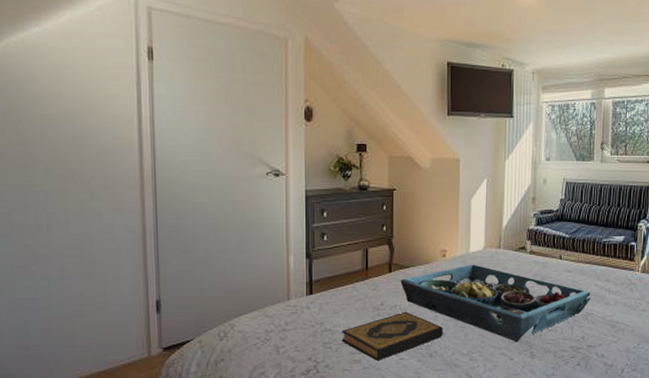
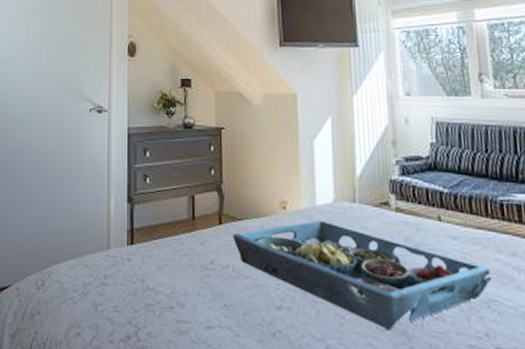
hardback book: present [341,311,443,360] -> none [165,274,288,334]

